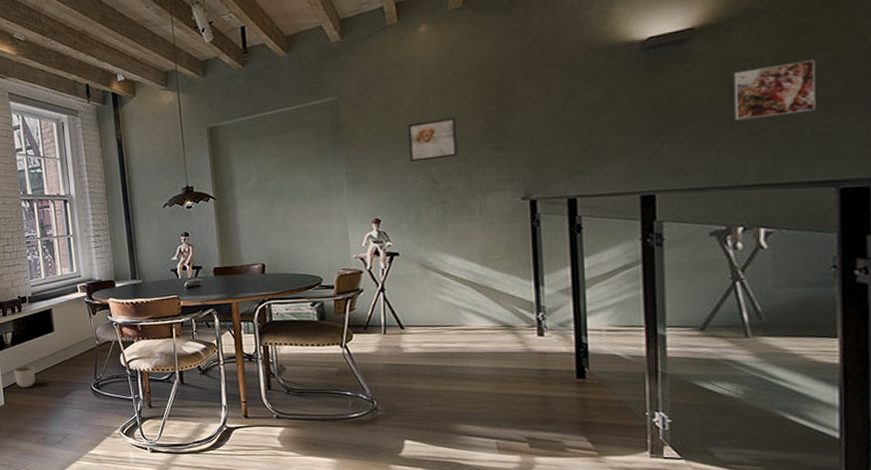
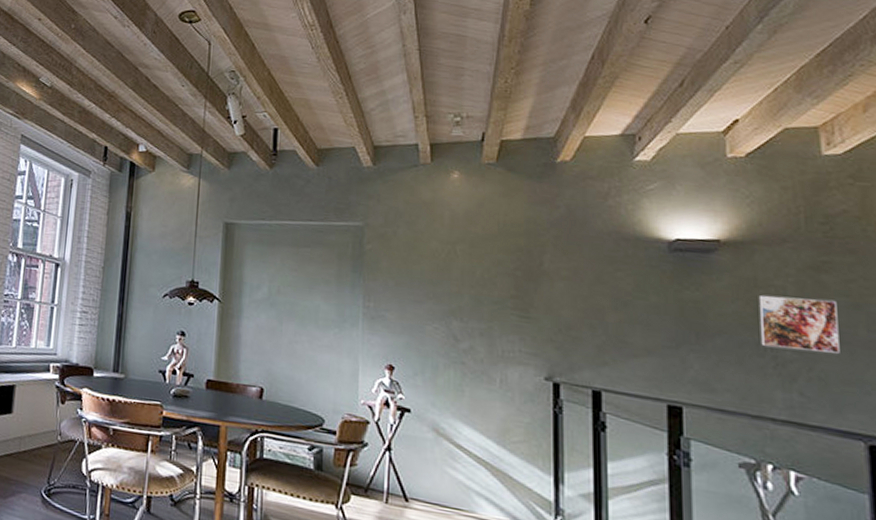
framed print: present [407,117,457,161] -> none [431,269,481,315]

